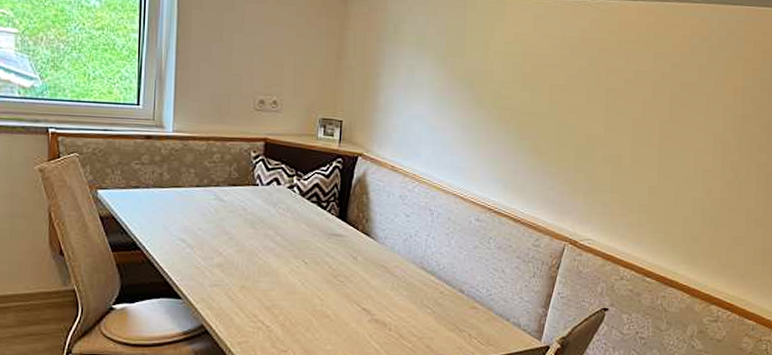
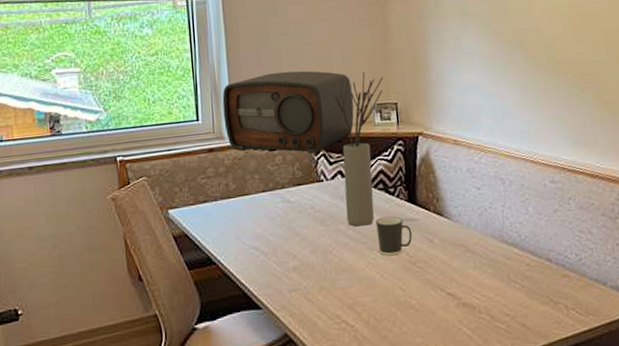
radio: none [165,69,300,158] -> present [222,70,354,154]
vase: none [276,84,333,234] -> present [334,71,384,227]
mug: none [303,229,338,267] -> present [375,216,413,256]

